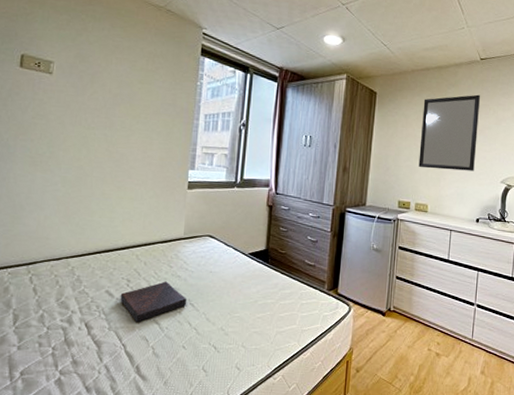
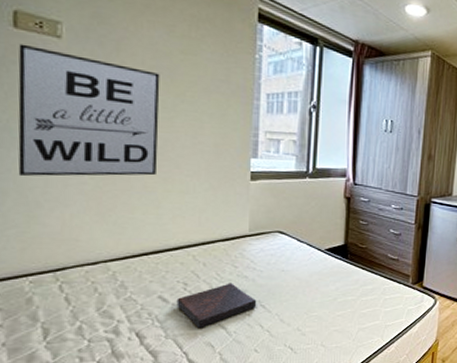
wall art: none [10,79,122,185] -> present [18,43,160,177]

